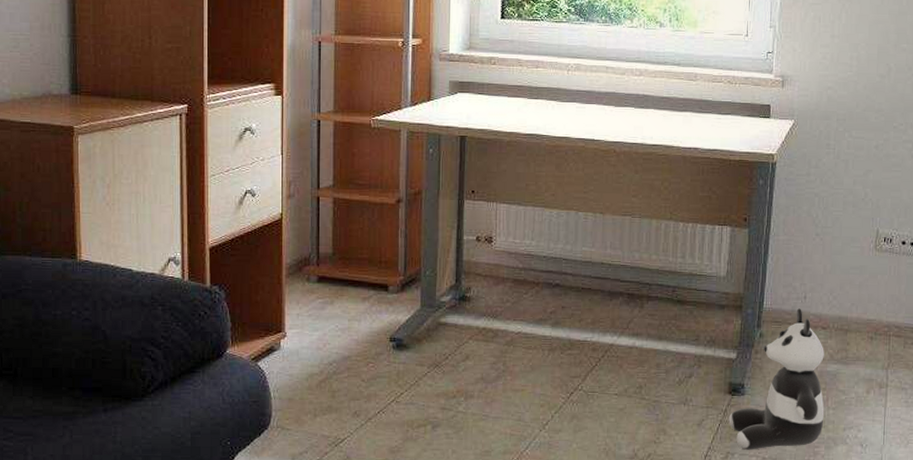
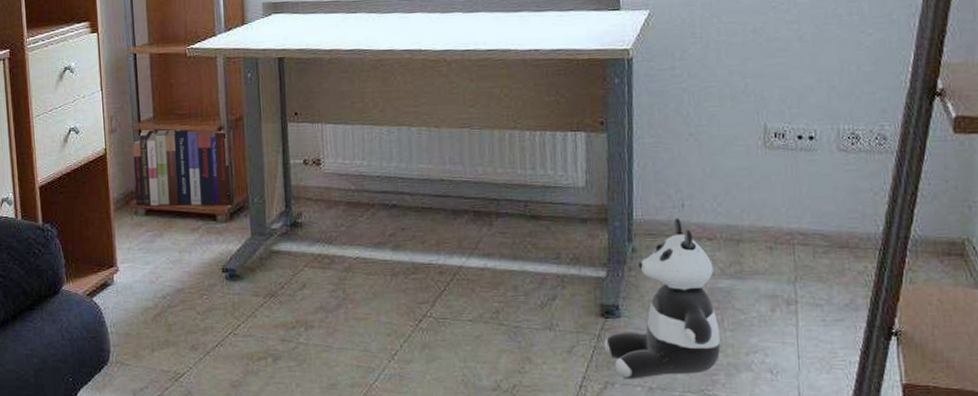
books: none [309,195,410,277] -> present [132,128,235,206]

